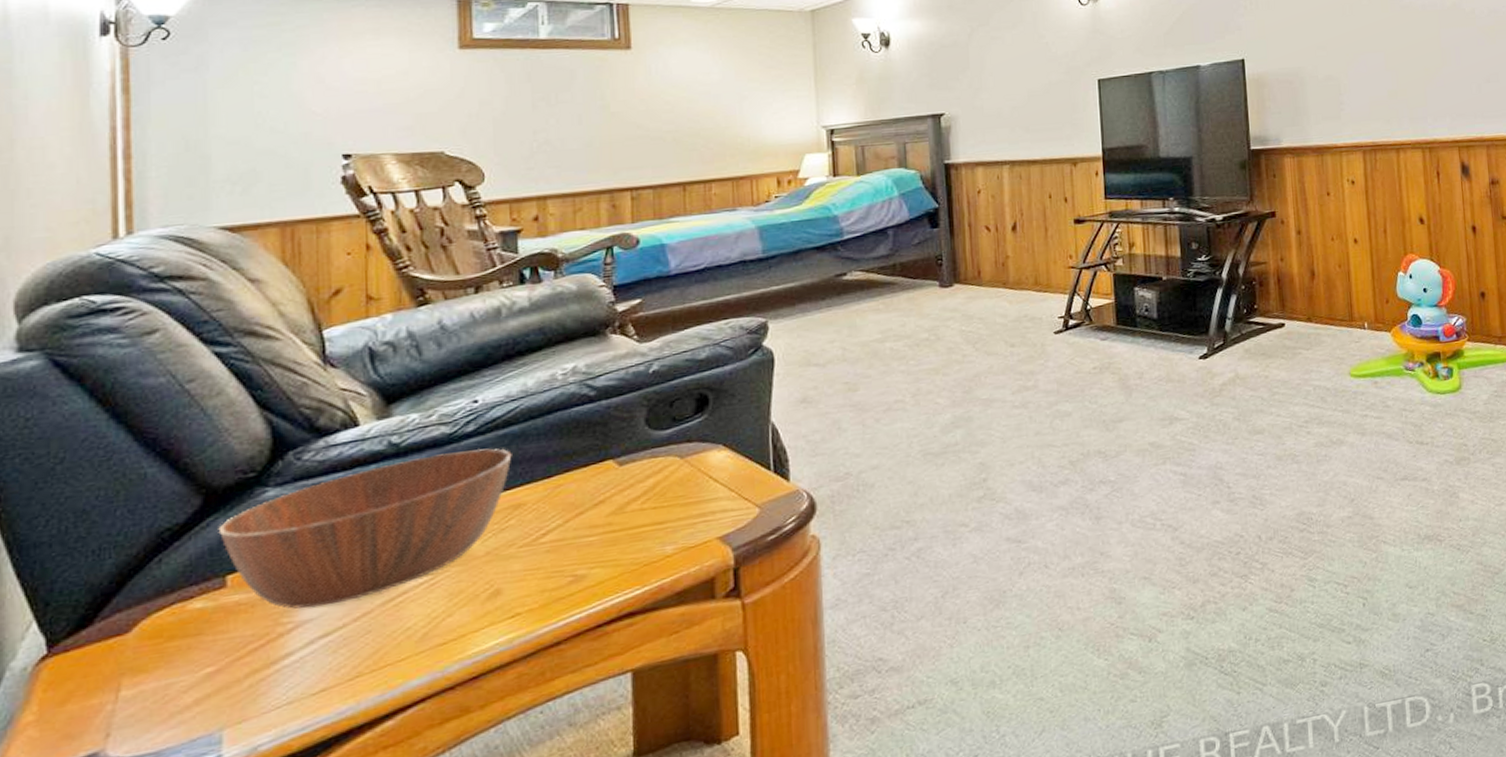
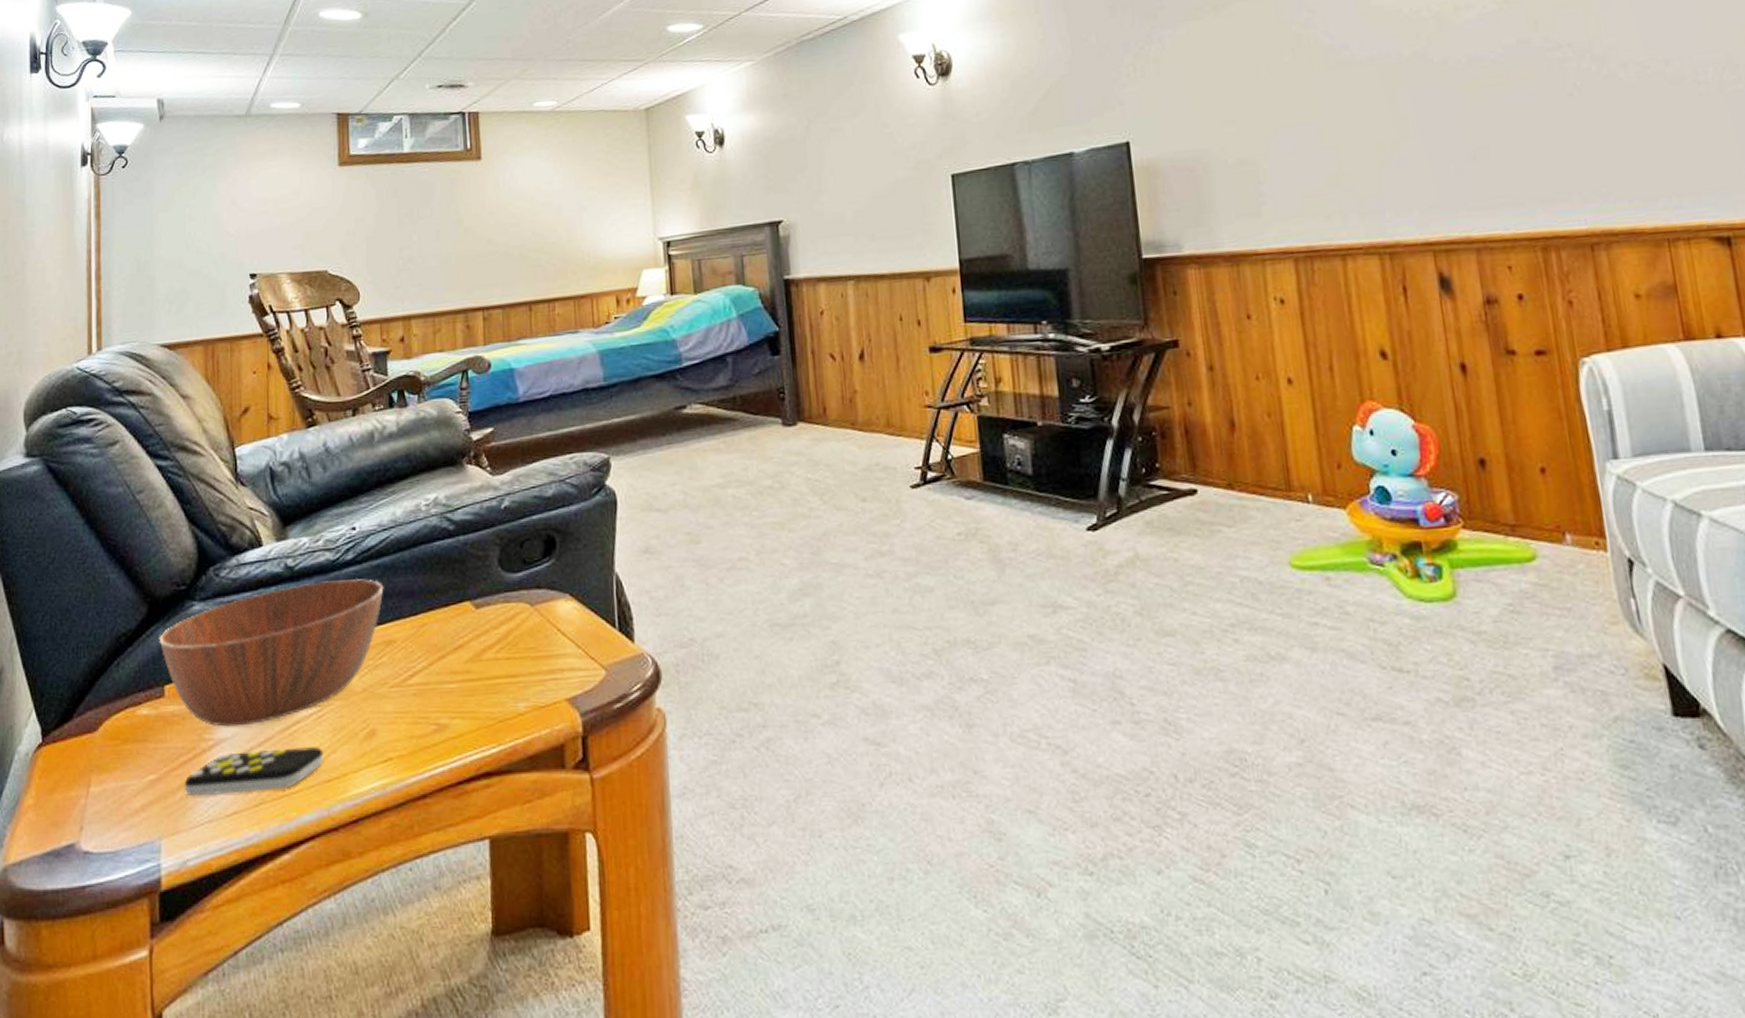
remote control: none [255,613,437,682] -> present [185,747,324,797]

